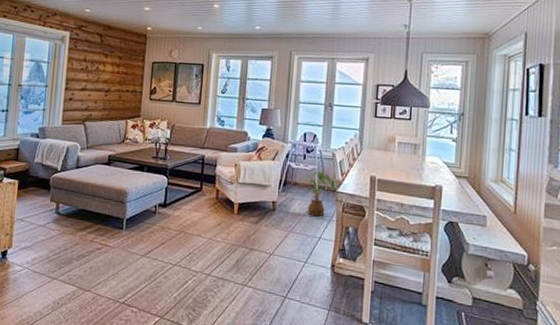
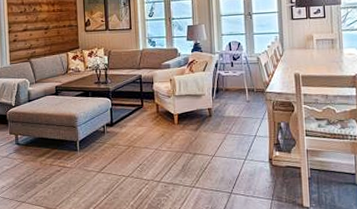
house plant: present [303,170,337,216] -> none [233,74,265,116]

